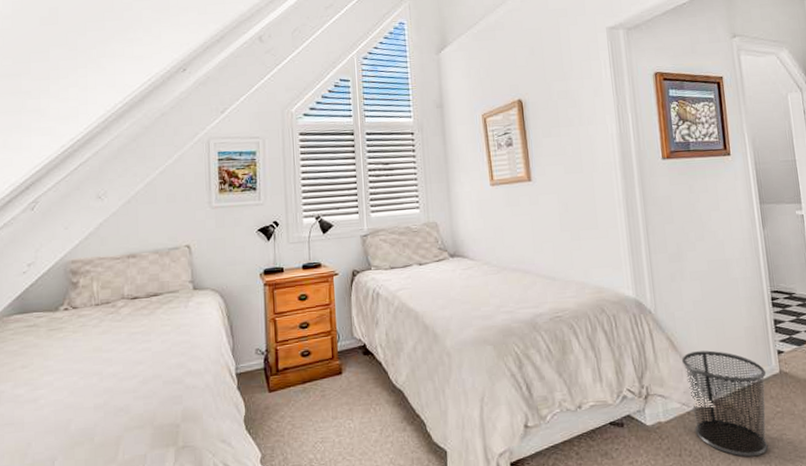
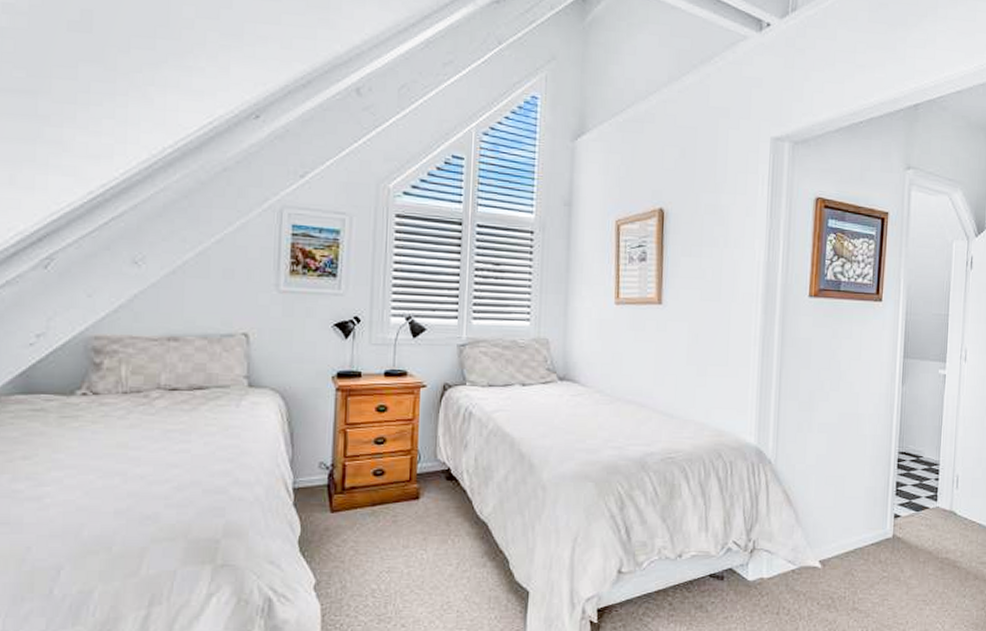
waste bin: present [682,350,769,457] -> none [795,508,879,620]

